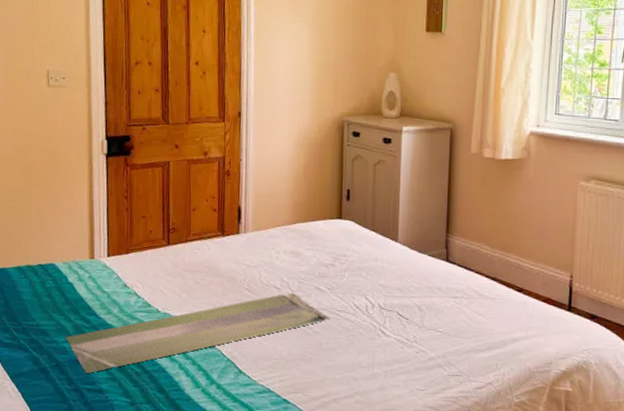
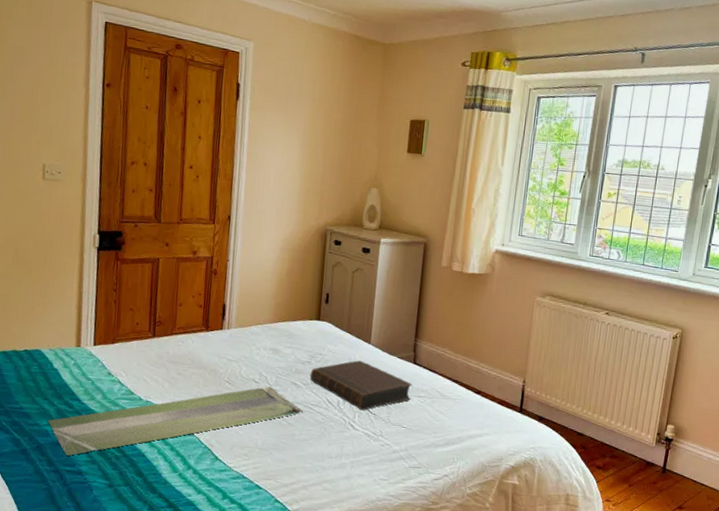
book: none [334,260,446,315] -> present [309,360,412,411]

